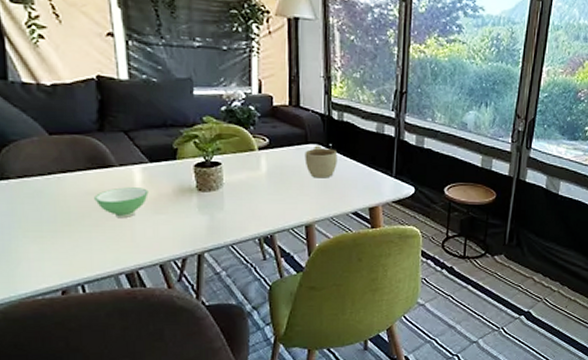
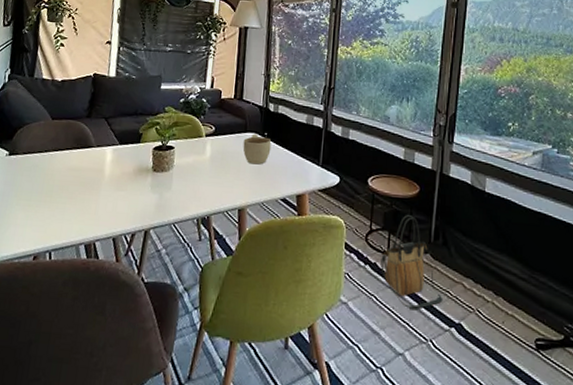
bowl: present [94,187,149,217] -> none [73,165,115,192]
tote bag: none [457,221,514,304] -> present [380,215,442,309]

